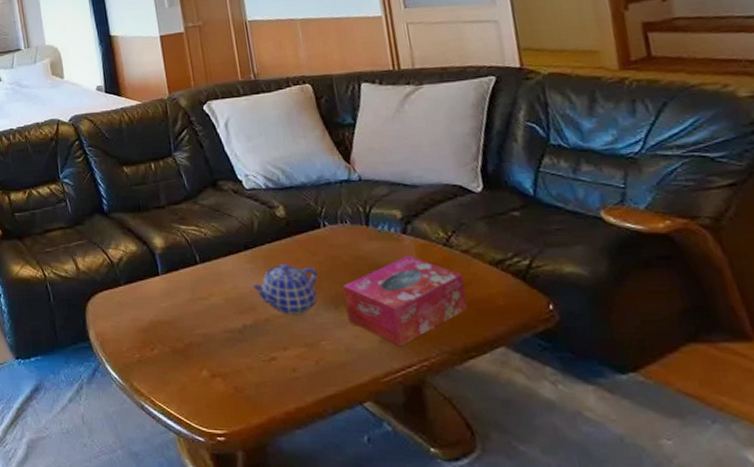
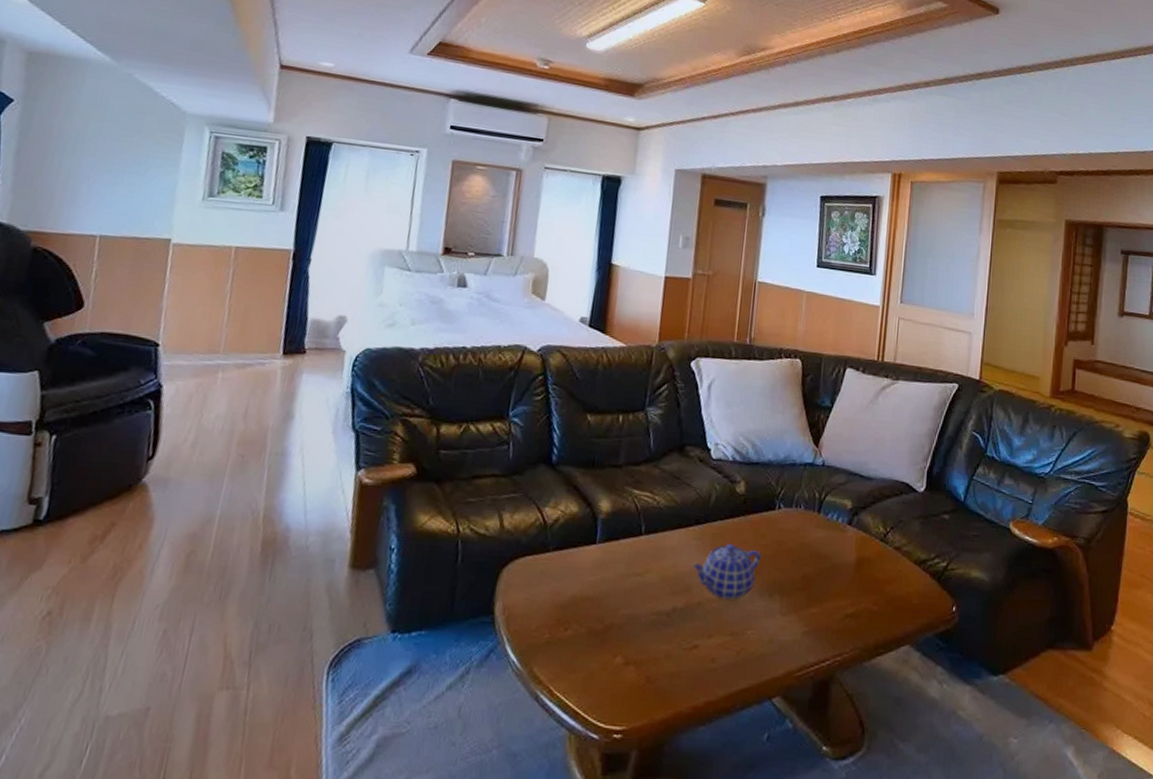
tissue box: present [343,255,468,346] -> none [779,546,890,639]

